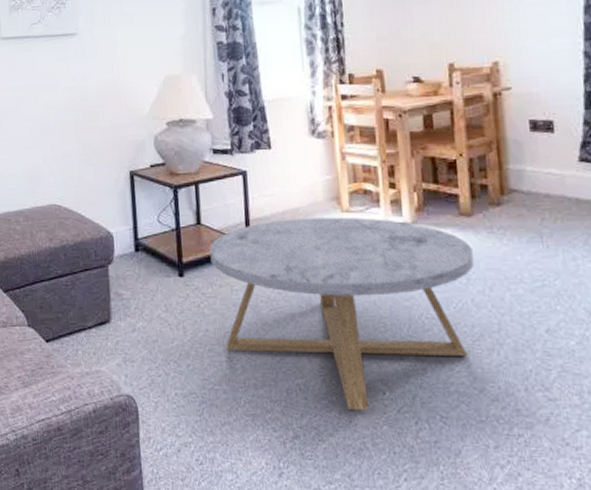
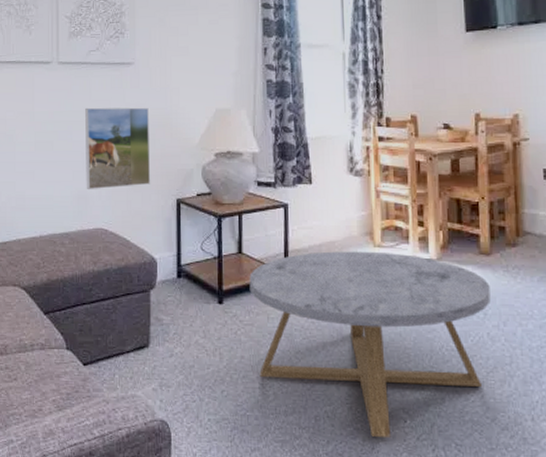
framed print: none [31,78,102,167] -> present [85,107,151,190]

